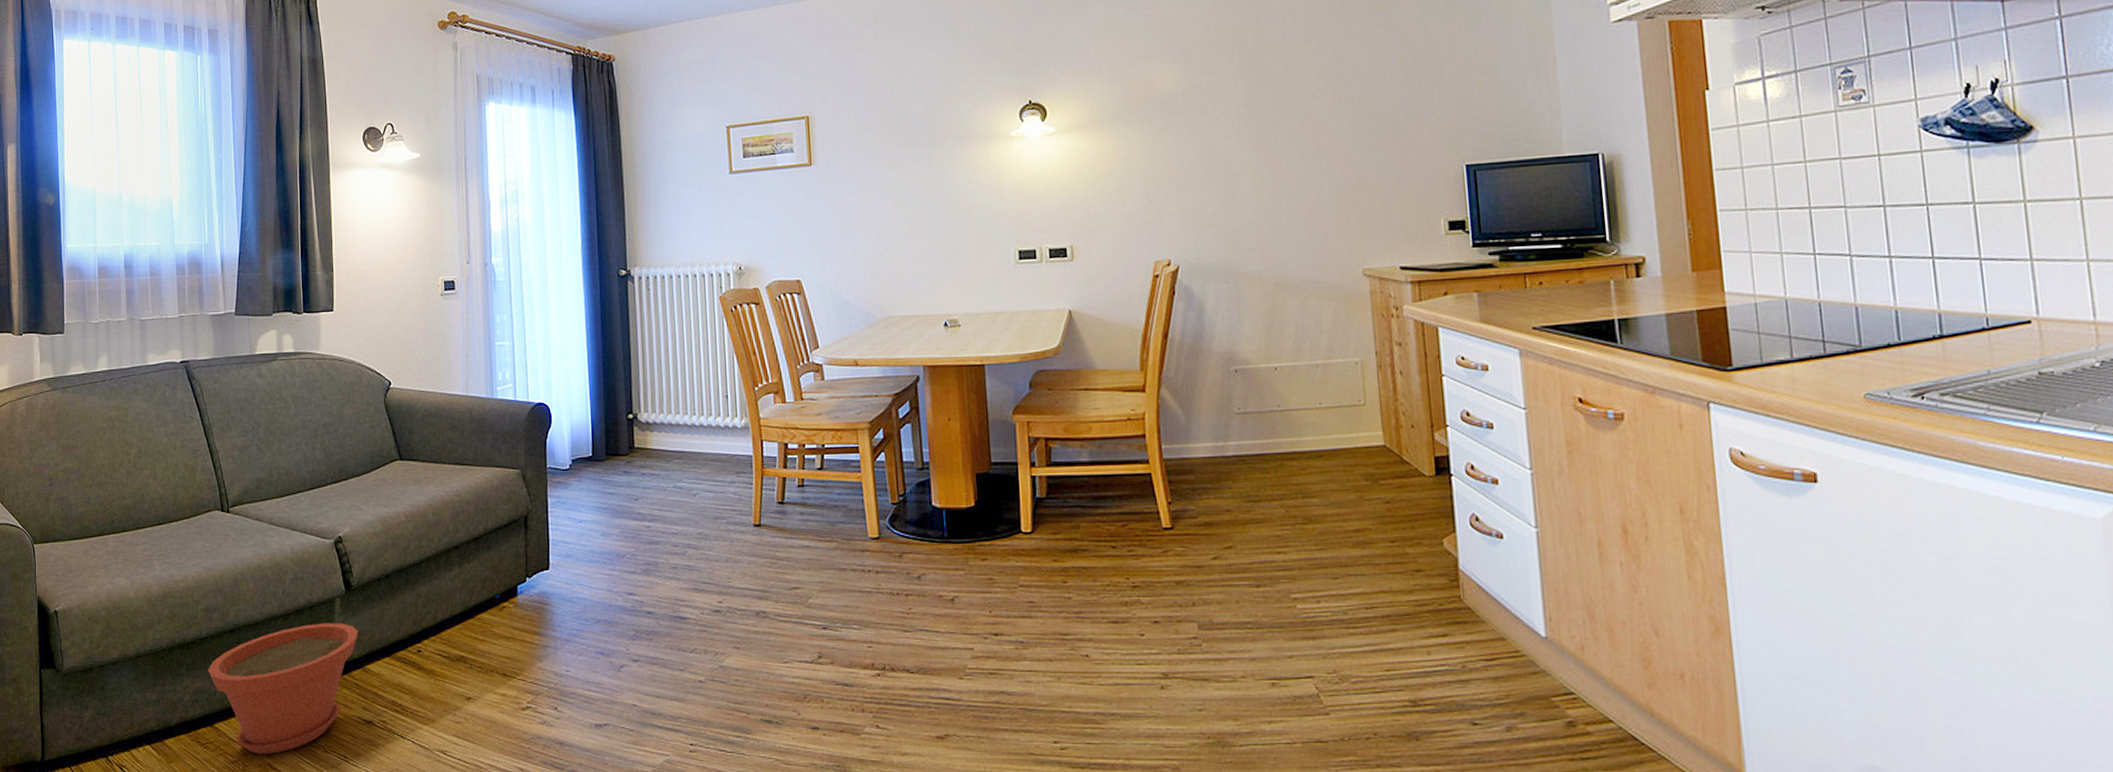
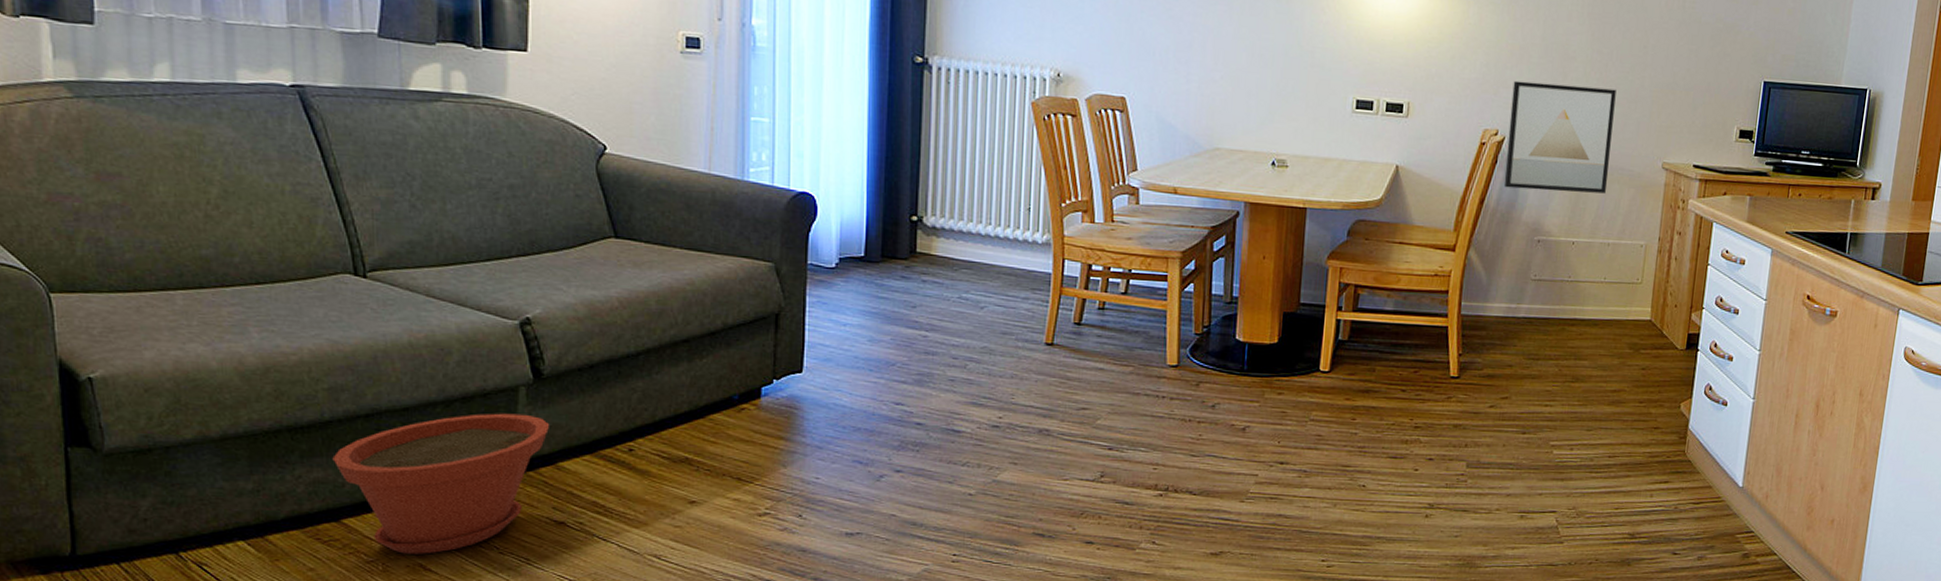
wall art: none [1178,199,1302,319] -> present [1503,80,1616,194]

